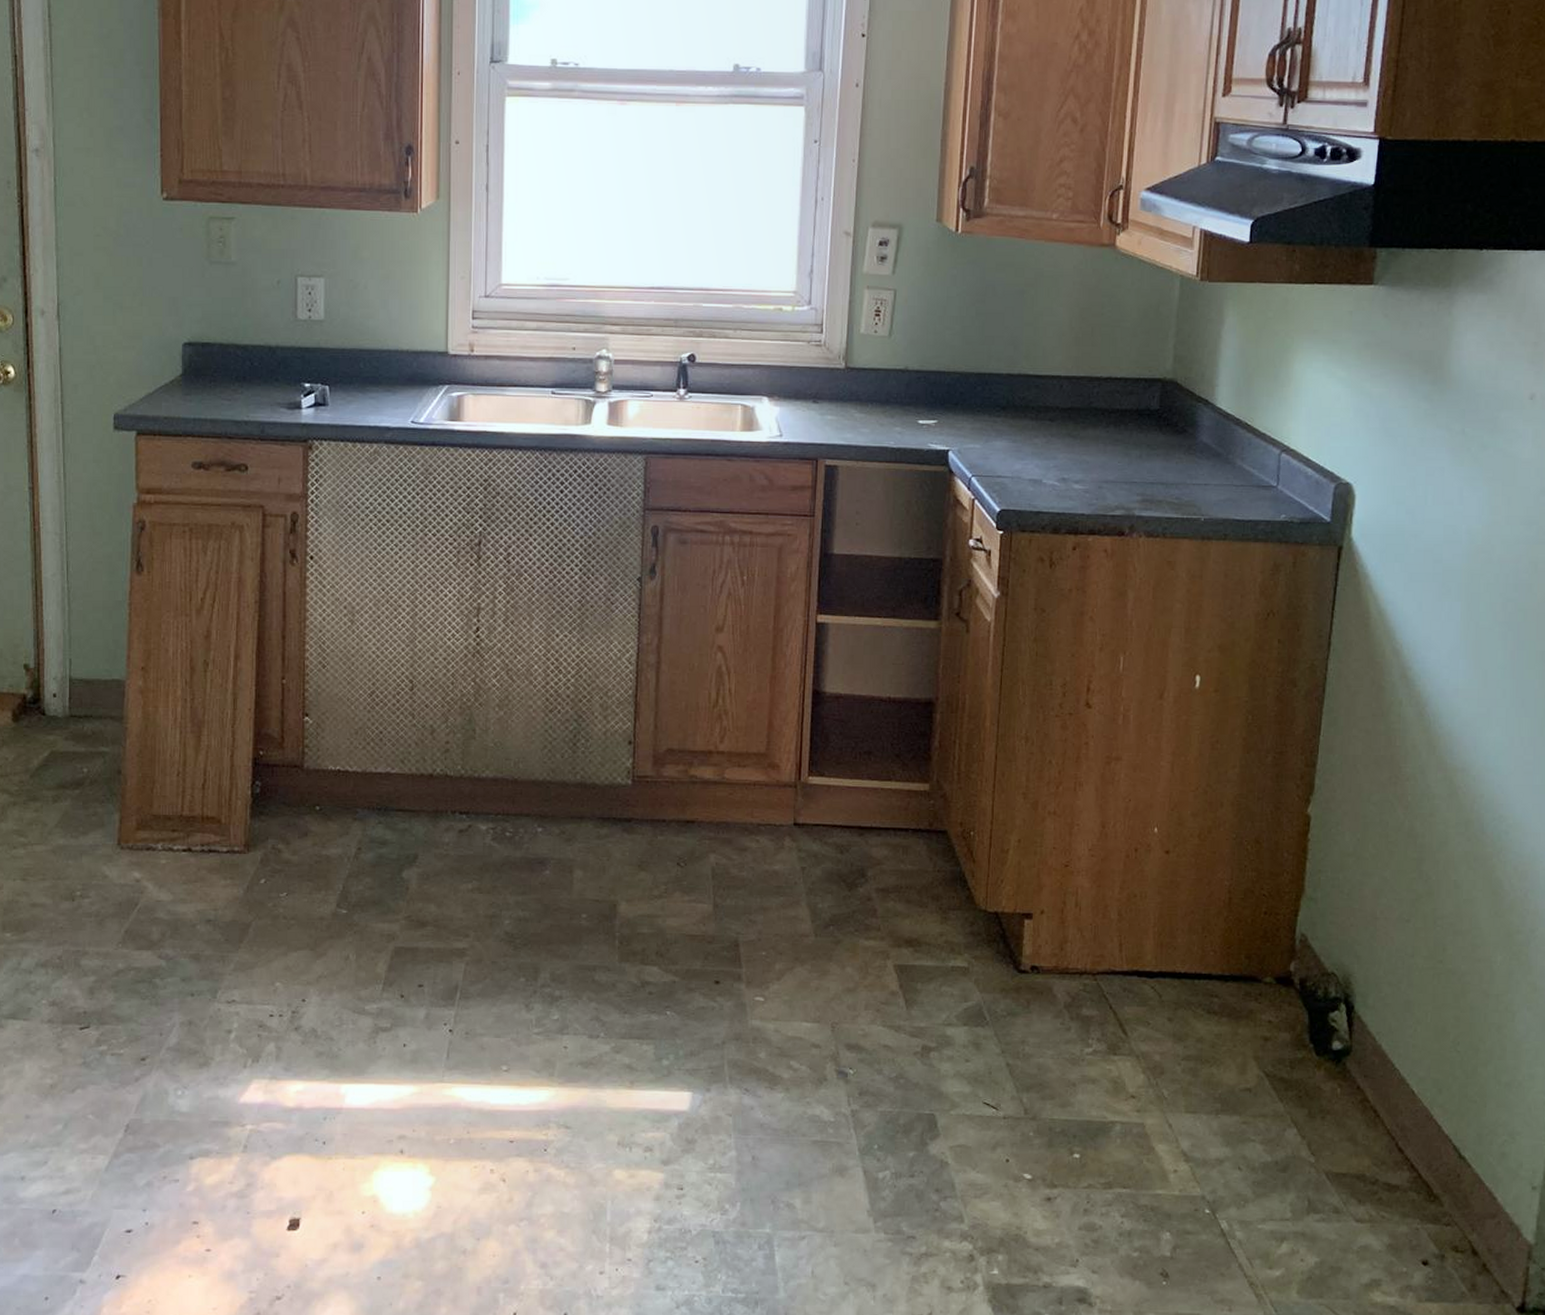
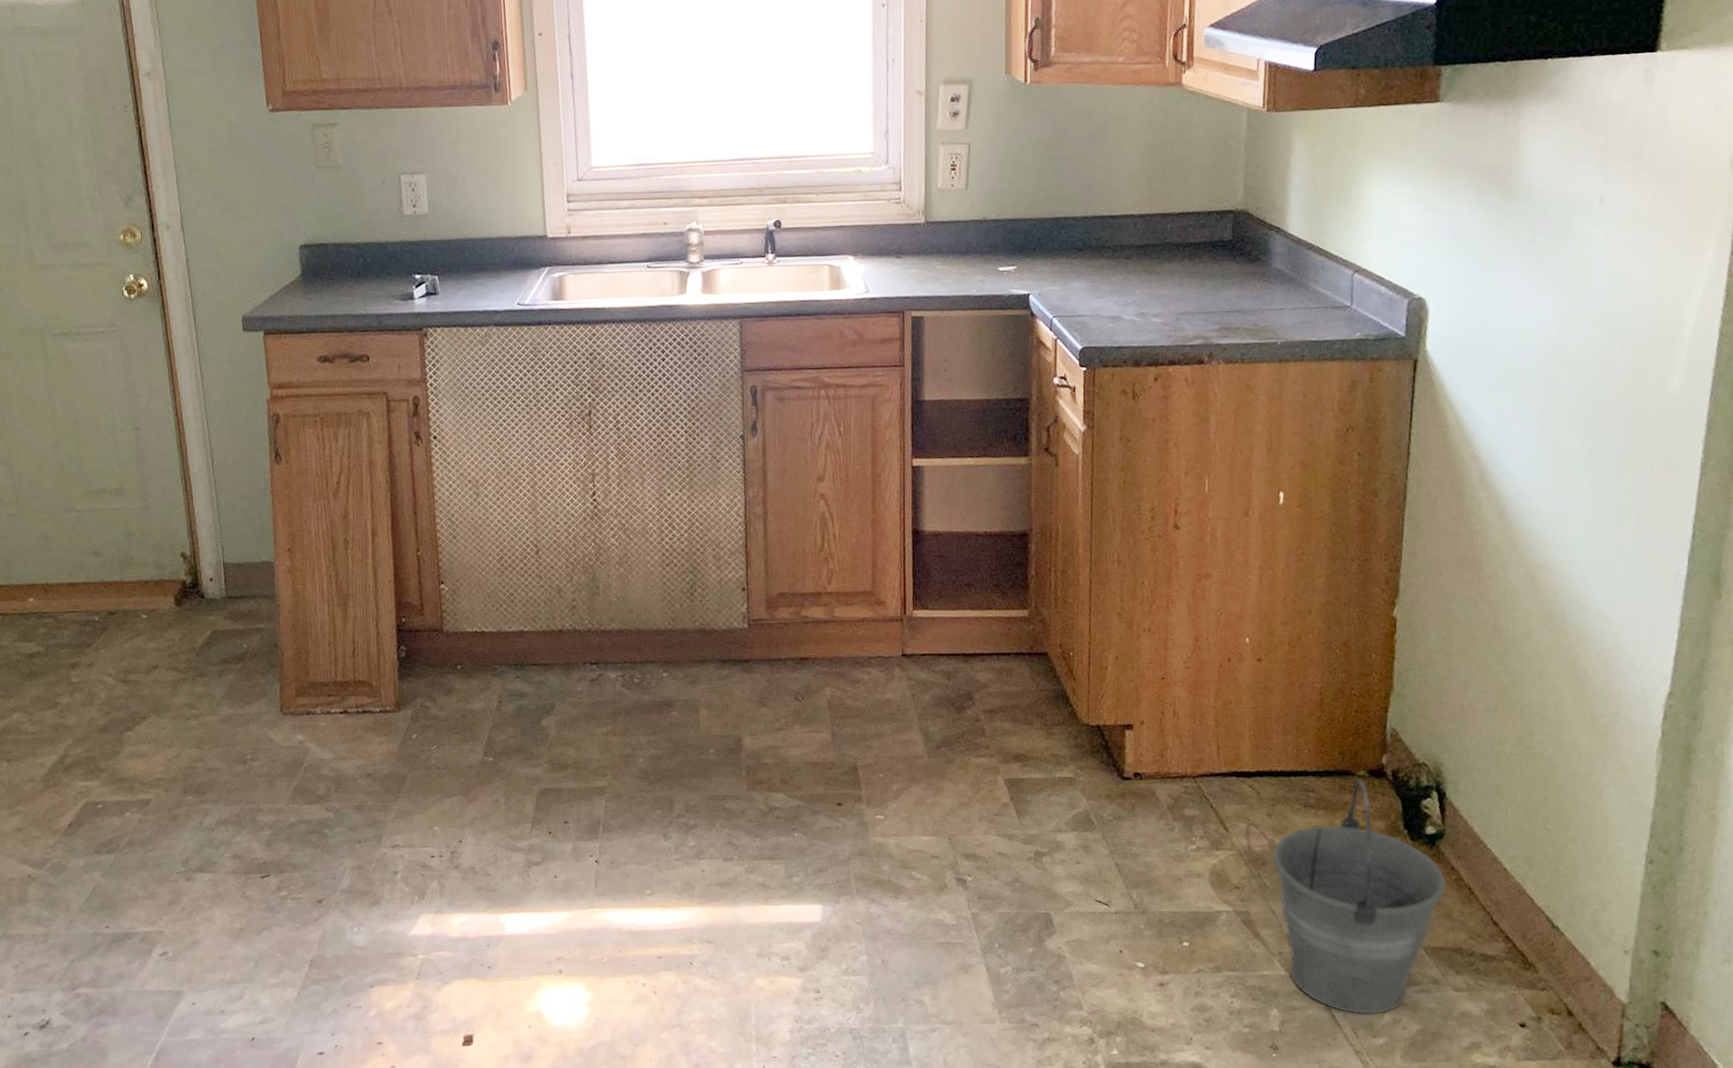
bucket: none [1172,986,1351,1243] -> present [1273,779,1446,1015]

